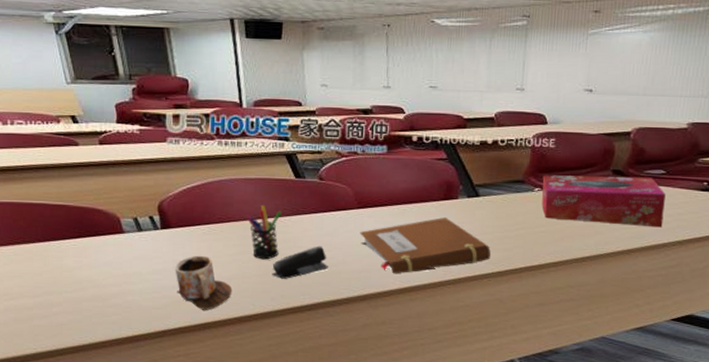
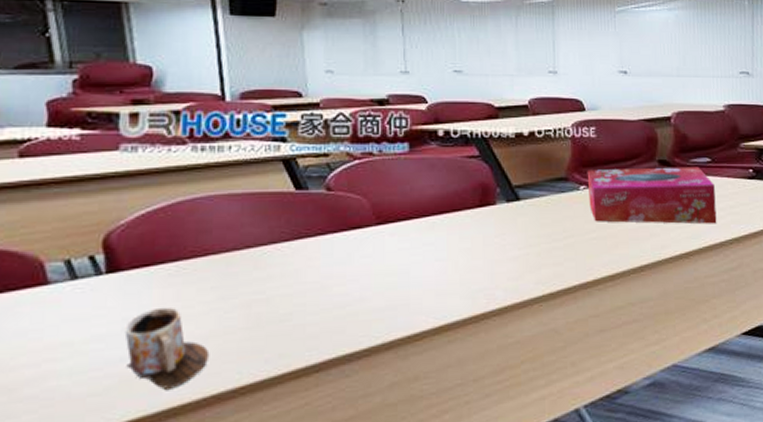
pen holder: present [246,205,281,260] -> none [229,229,278,306]
stapler: present [272,246,328,279] -> none [265,279,341,330]
notebook: present [360,218,491,274] -> none [380,229,539,309]

